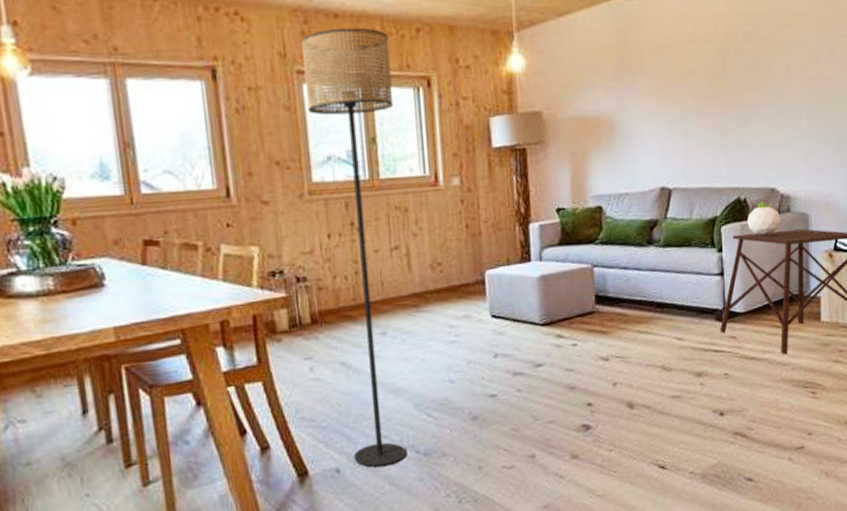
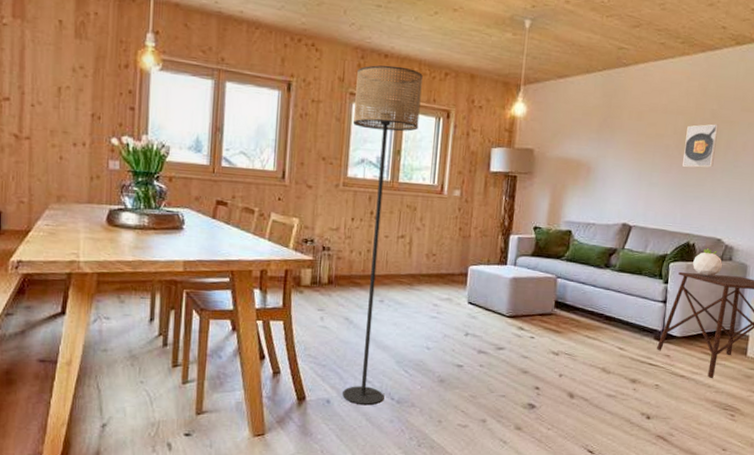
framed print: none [719,49,755,107] -> present [682,124,719,168]

